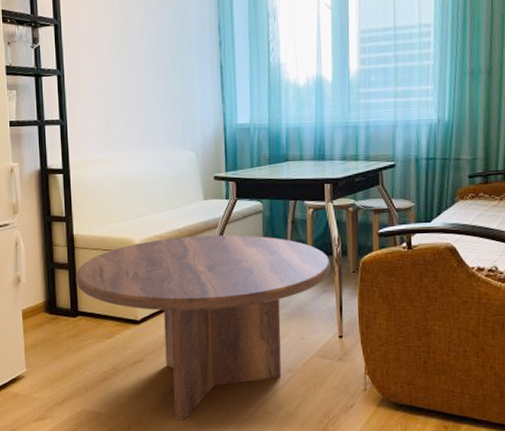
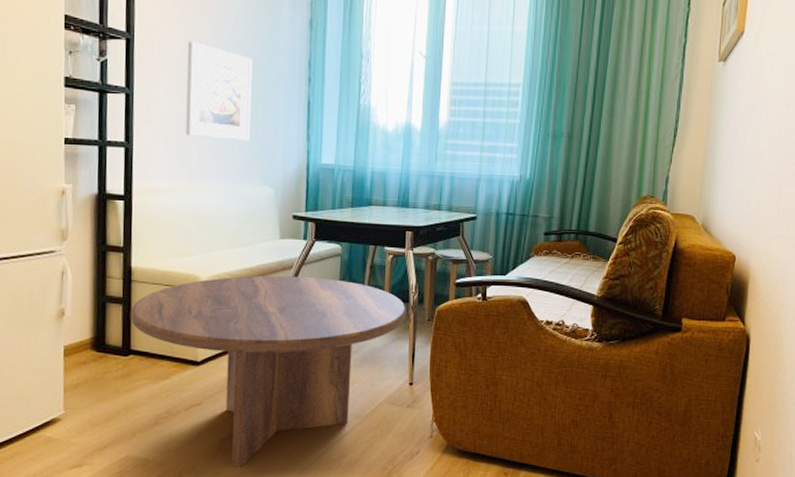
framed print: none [107,20,169,109] -> present [185,41,252,141]

